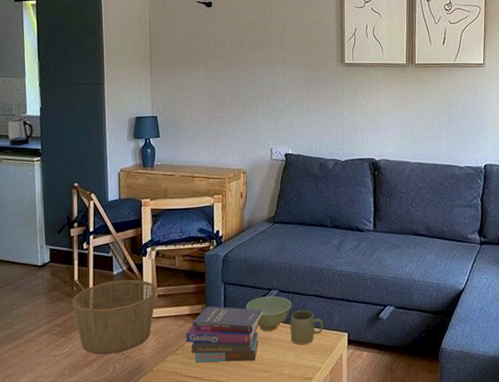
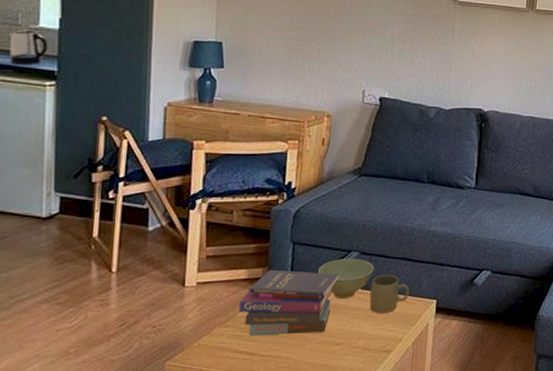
basket: present [72,279,157,354] -> none [87,237,205,327]

